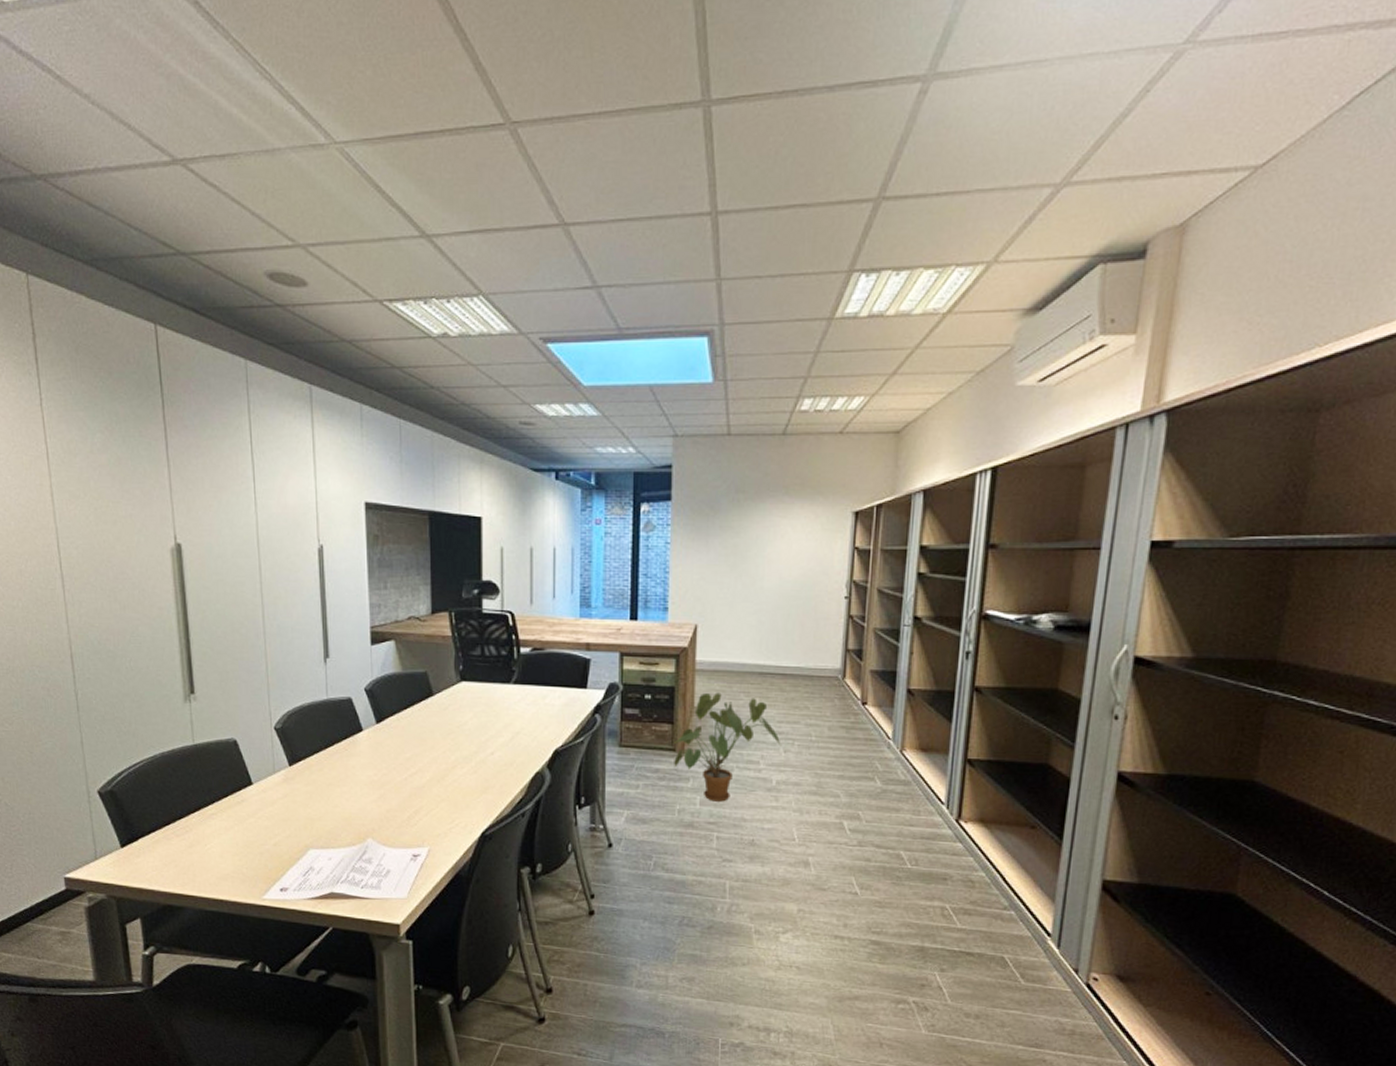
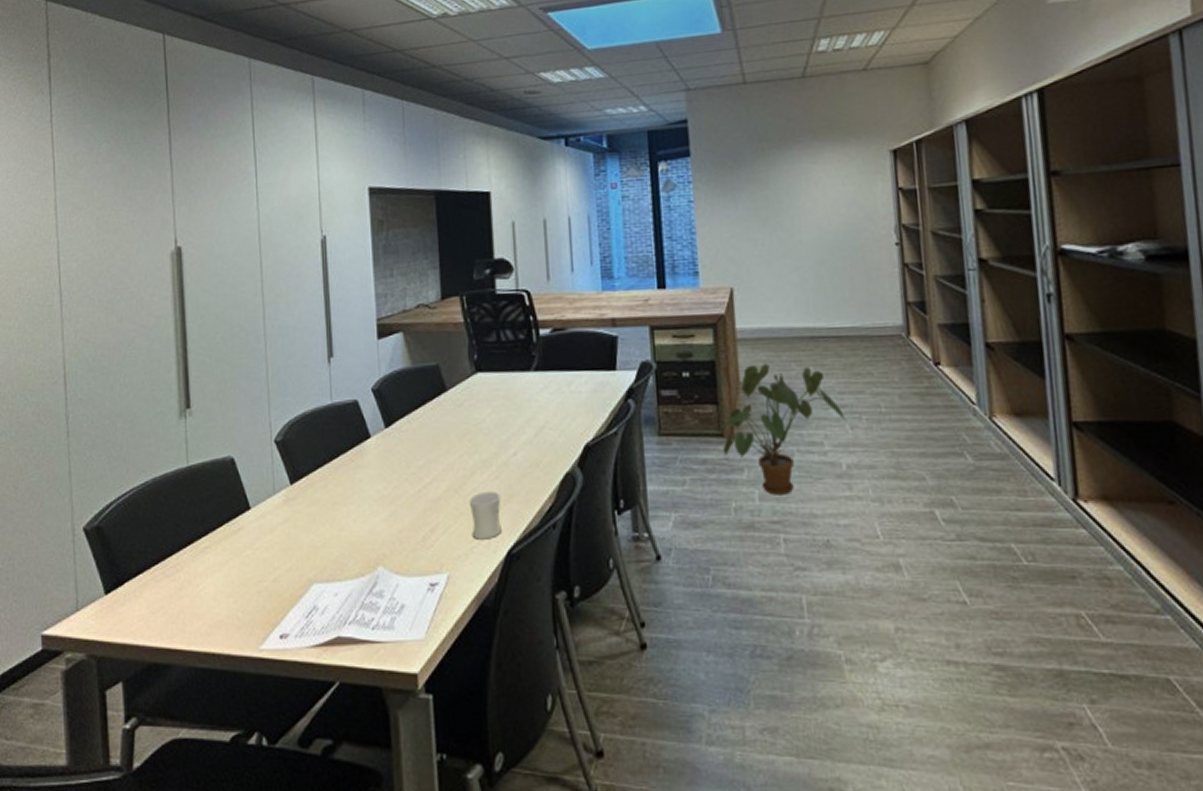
mug: none [449,782,478,822] -> present [468,491,502,540]

